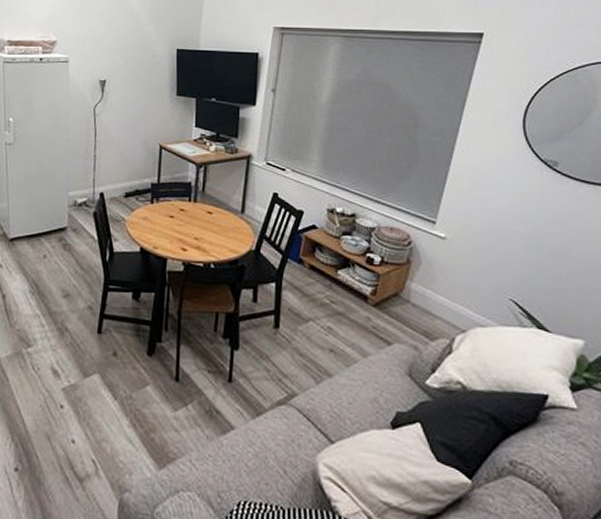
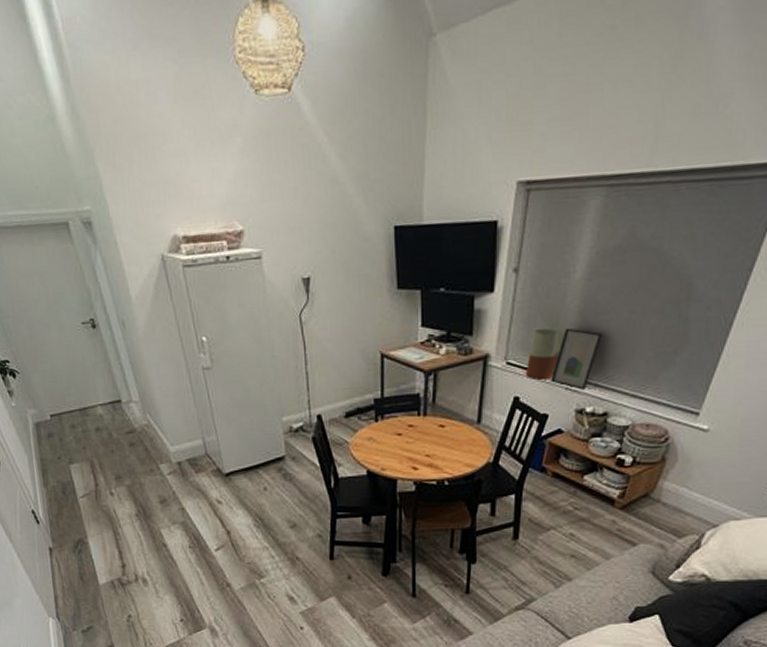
vase: none [282,137,311,181] -> present [525,328,560,381]
picture frame: none [305,139,347,192] -> present [551,328,603,390]

